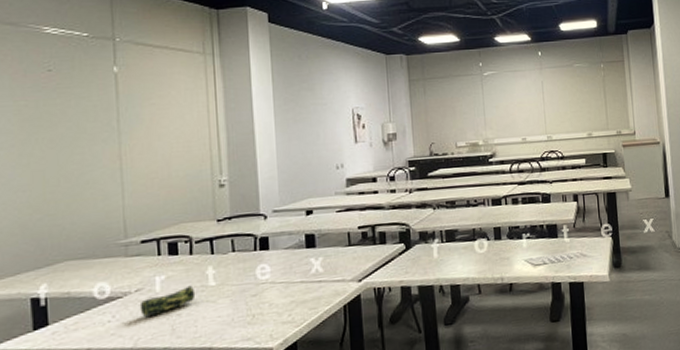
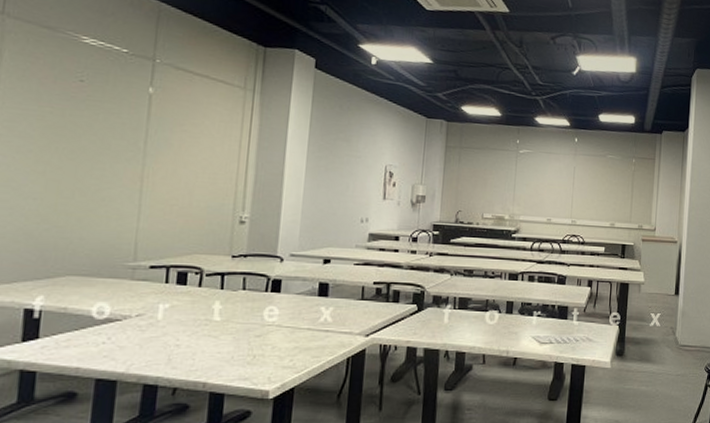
pencil case: present [139,285,196,317] -> none [137,317,199,343]

